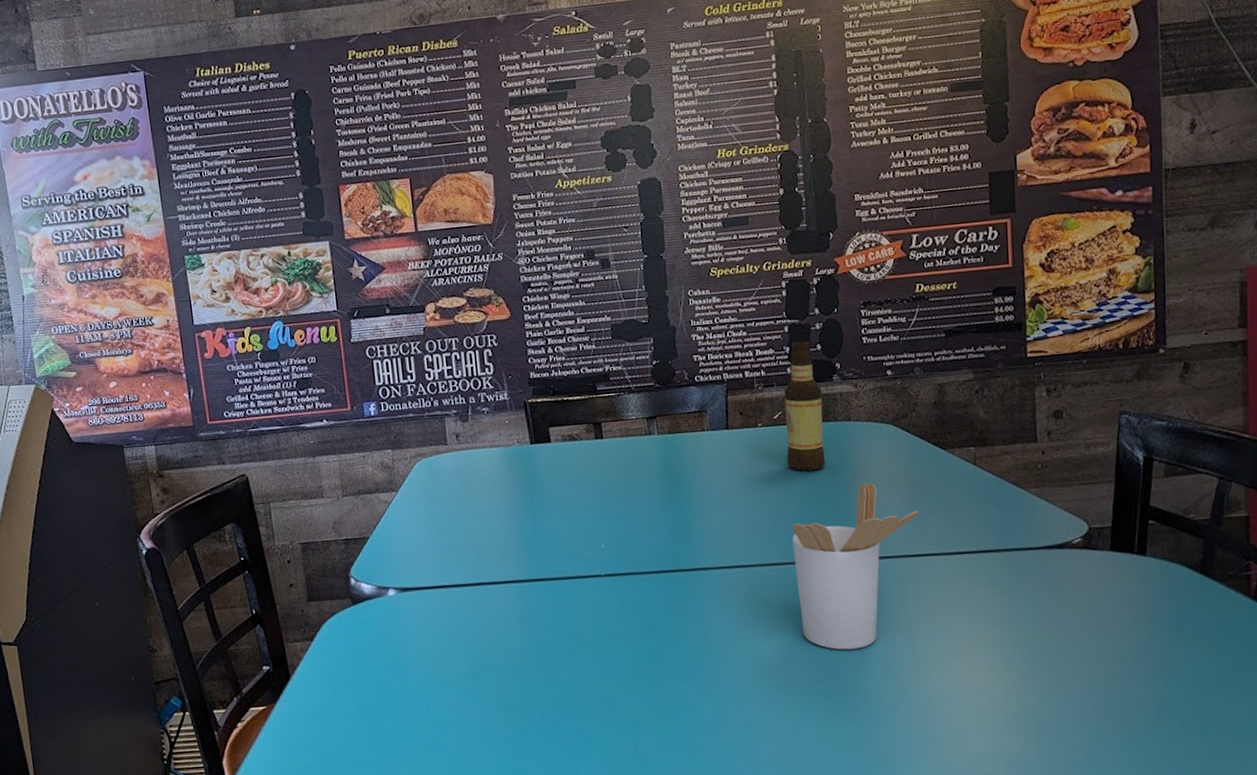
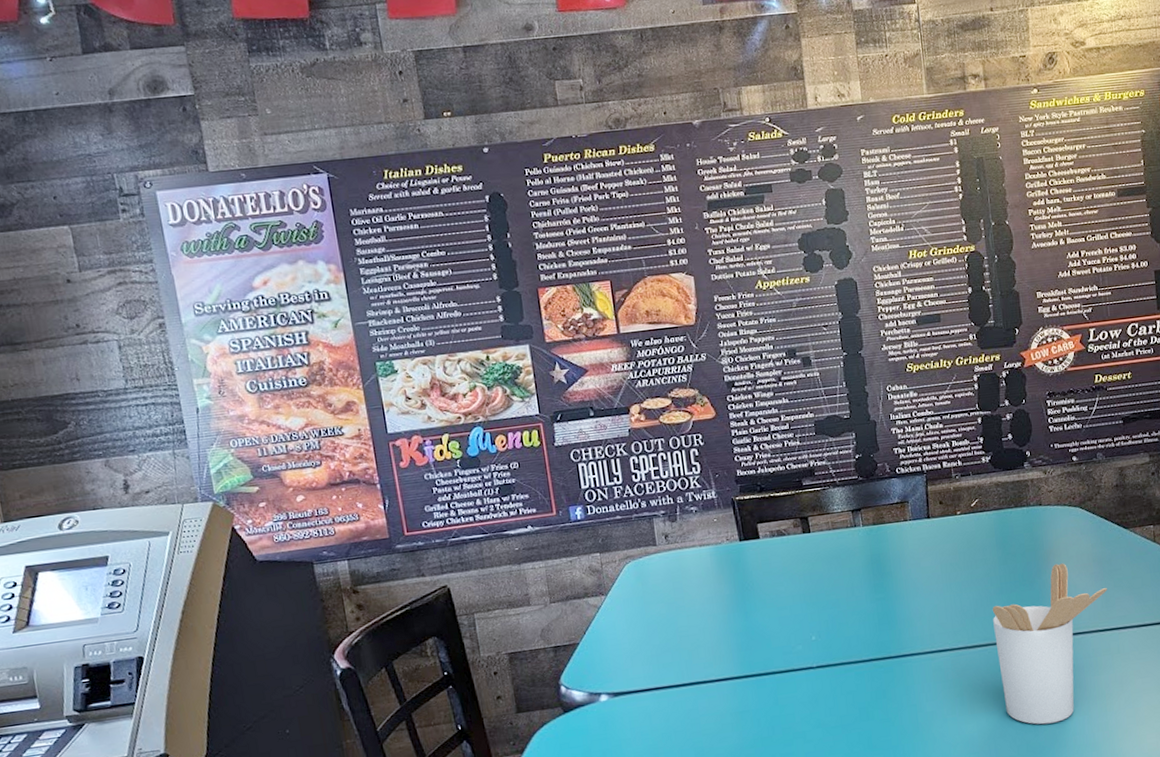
bottle: present [784,340,825,472] -> none [979,430,1020,556]

